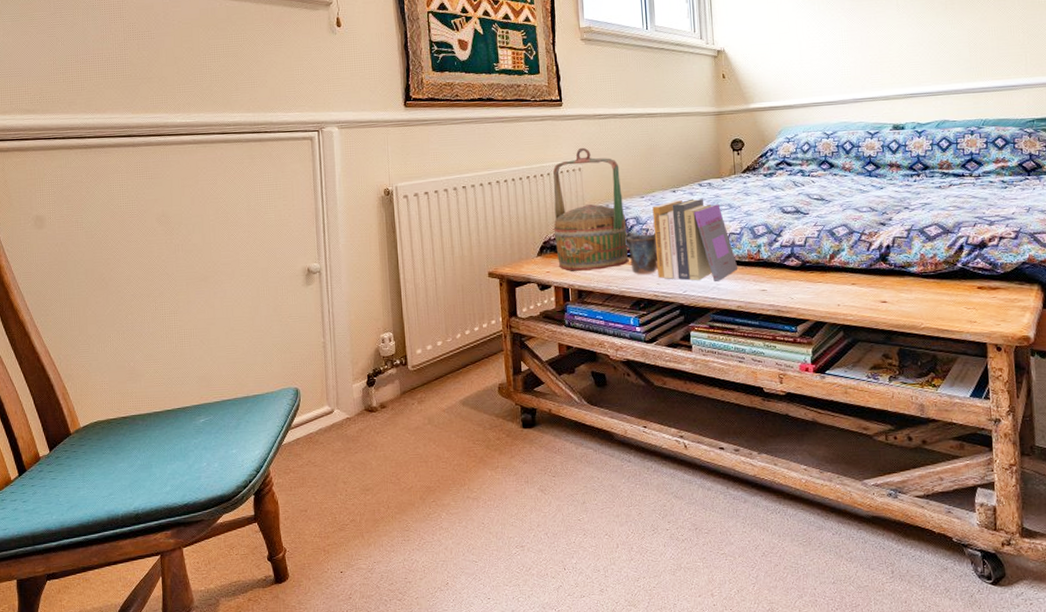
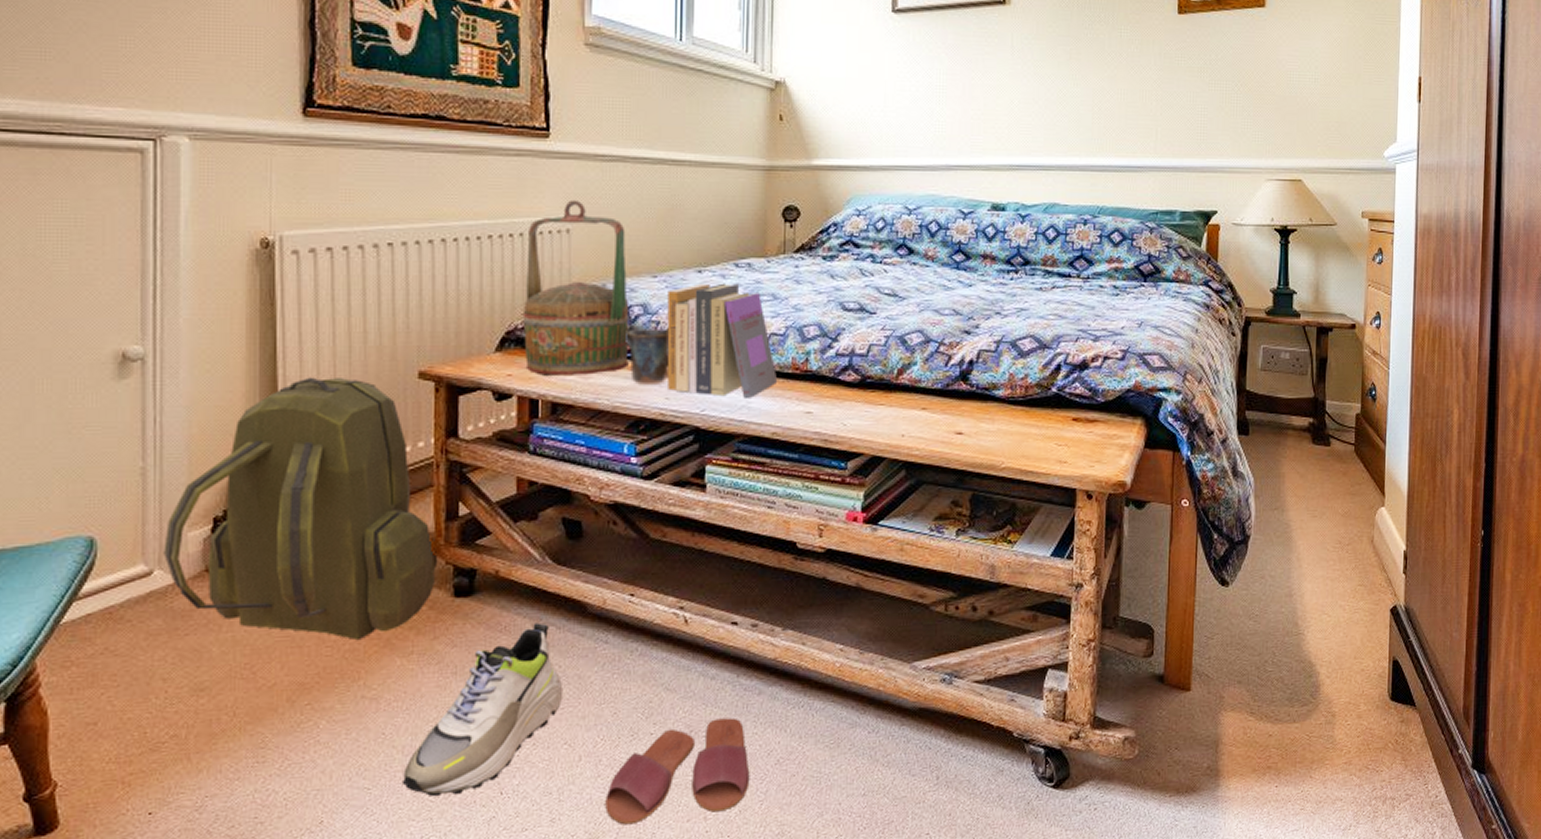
backpack: none [339,279,510,458] -> present [164,377,438,641]
shoe: none [497,447,602,570] -> present [401,622,564,797]
slippers: none [638,519,744,597] -> present [605,717,750,825]

